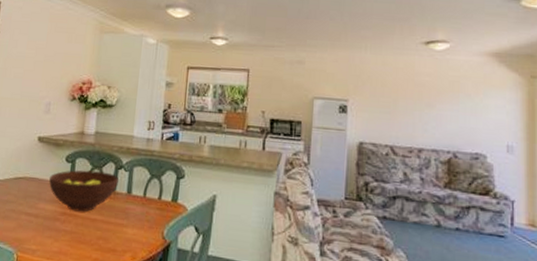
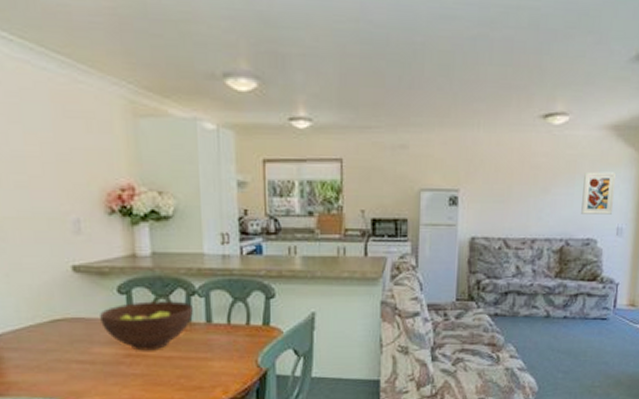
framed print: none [468,92,502,132] -> present [581,172,616,215]

